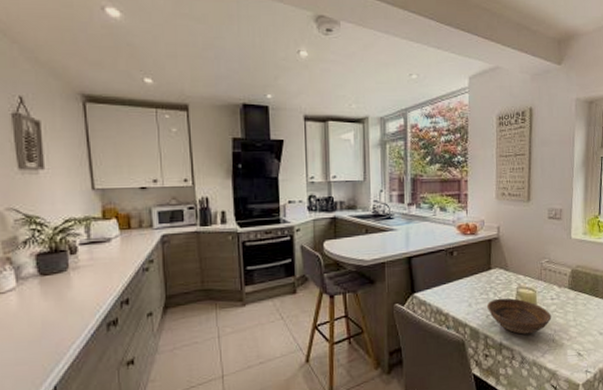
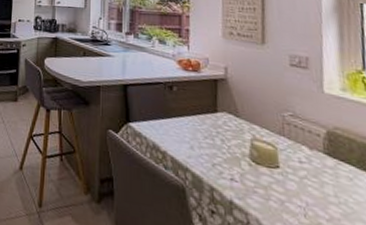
bowl: present [486,298,552,335] -> none [212,146,301,200]

